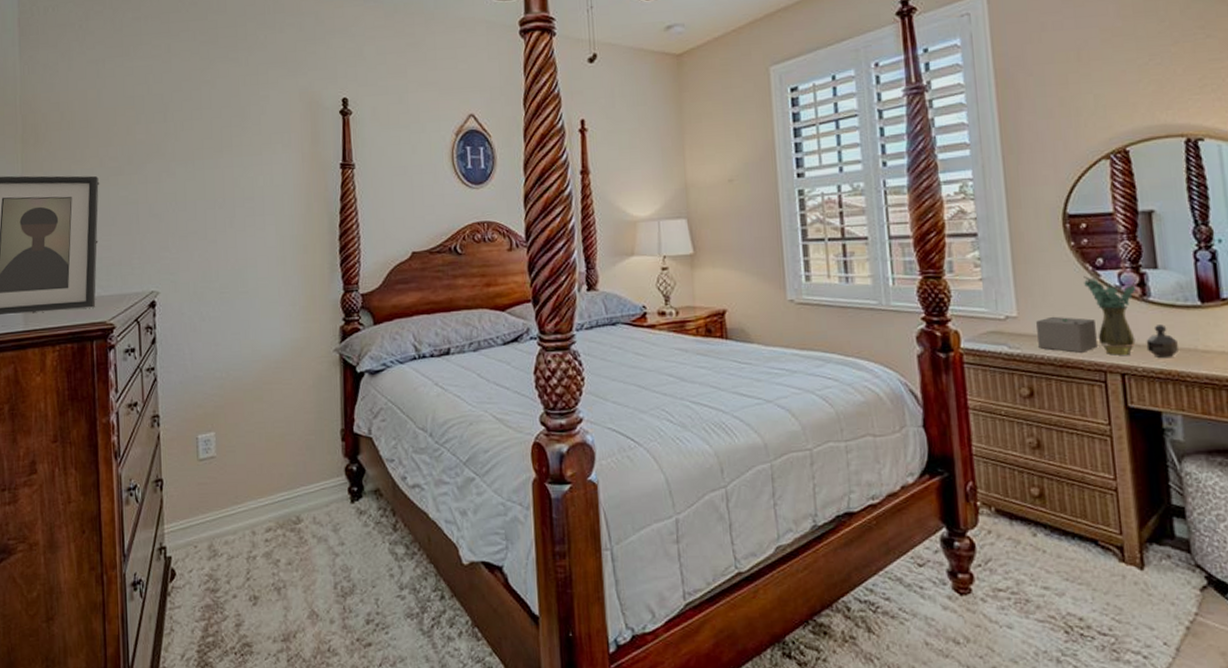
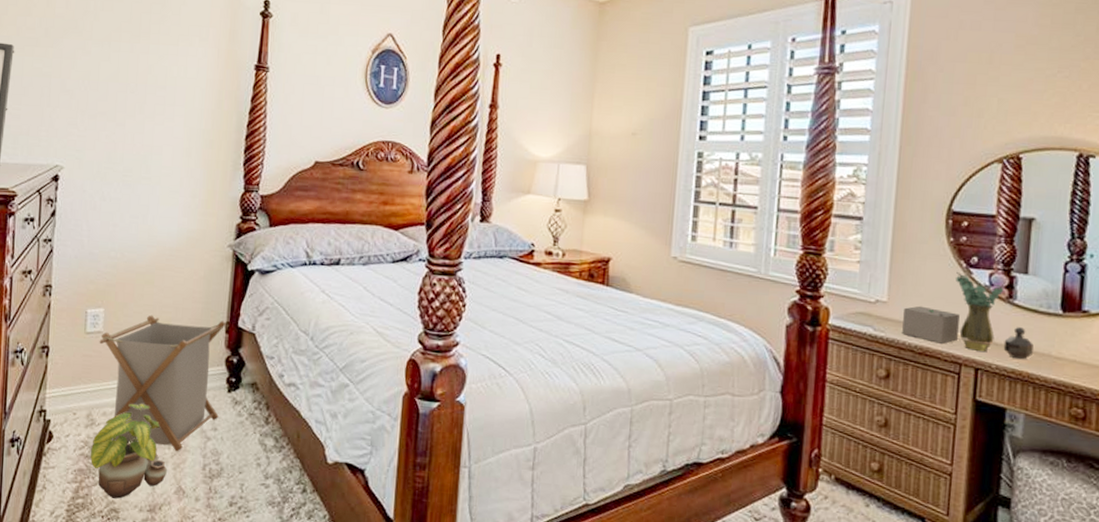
laundry basket: none [213,427,345,573] -> present [99,315,226,452]
potted plant: none [215,527,298,632] -> present [90,403,168,499]

